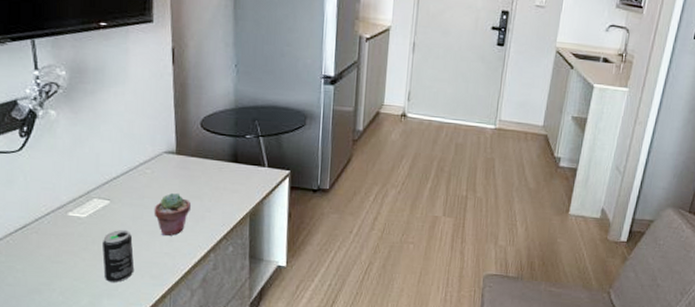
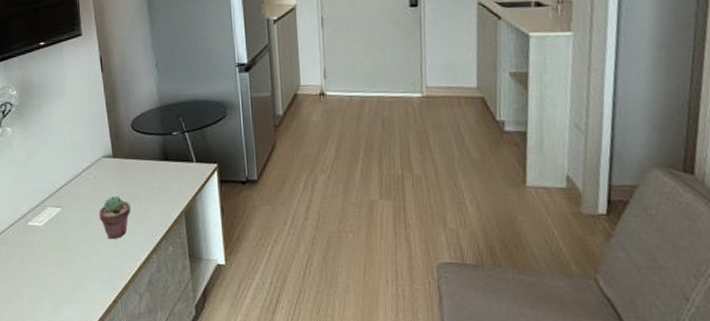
beverage can: present [101,229,134,282] -> none [58,235,87,288]

